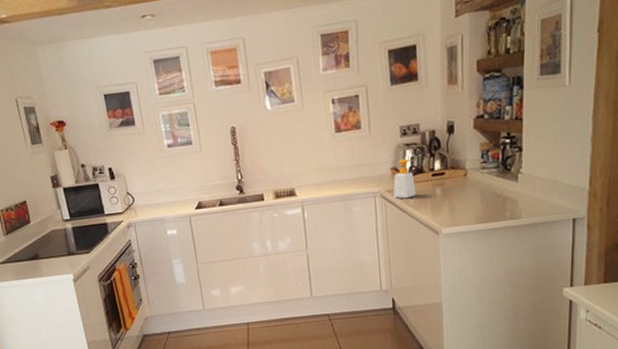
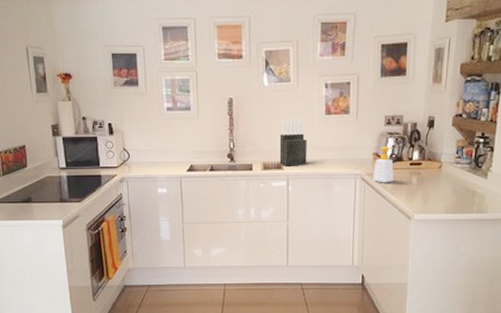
knife block: none [289,140,321,193] -> present [279,119,307,166]

